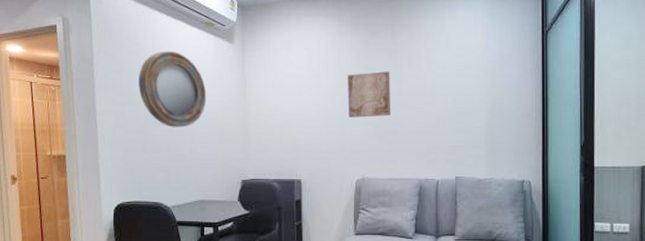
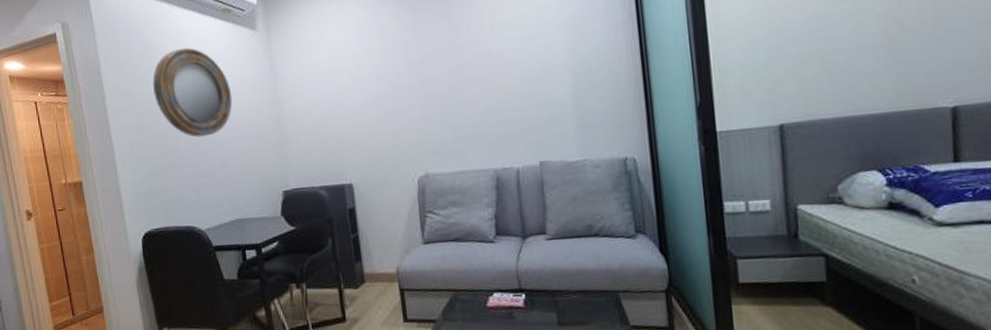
wall art: present [348,71,391,117] -> none [395,42,452,103]

